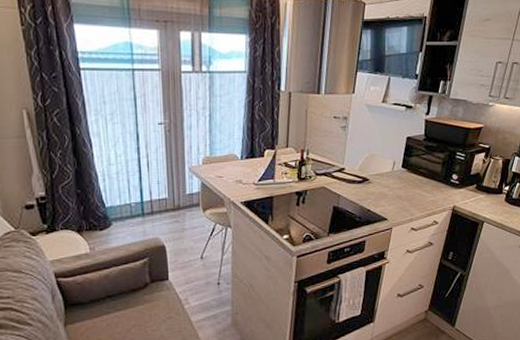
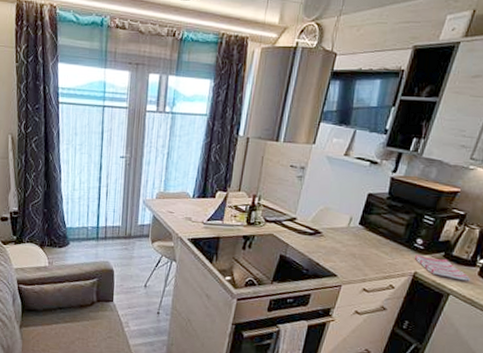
dish towel: none [453,189,499,208] -> present [415,255,470,281]

